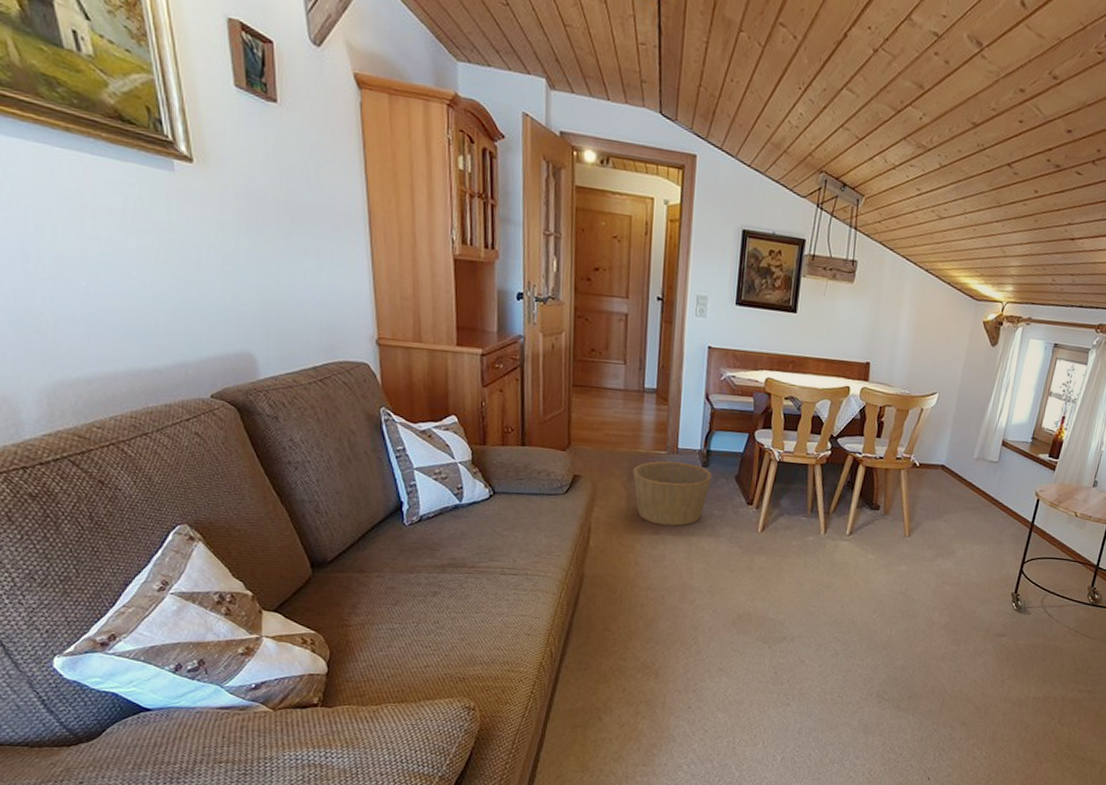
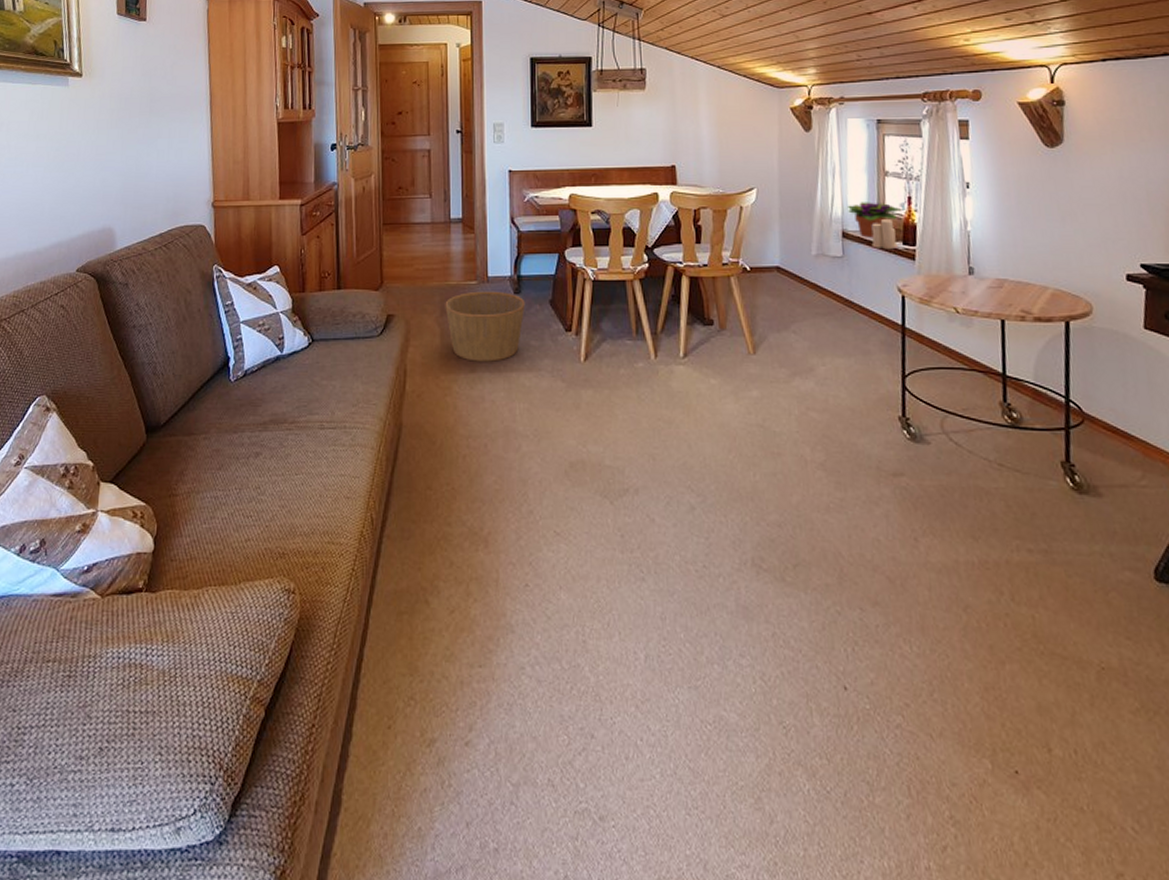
potted flower: none [1011,416,1056,449] -> present [848,202,902,238]
candle: none [1023,433,1045,460] -> present [871,218,898,250]

